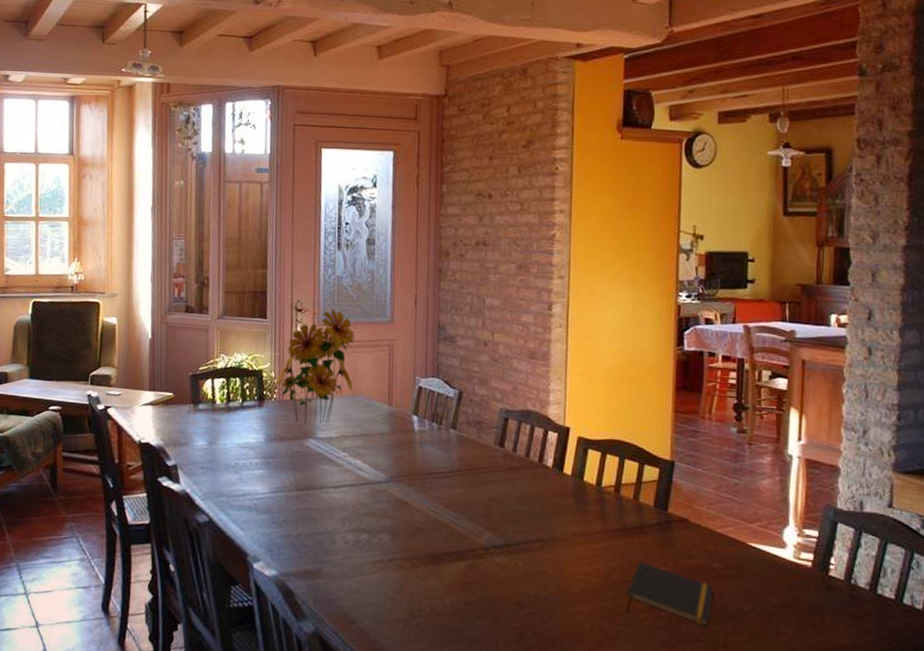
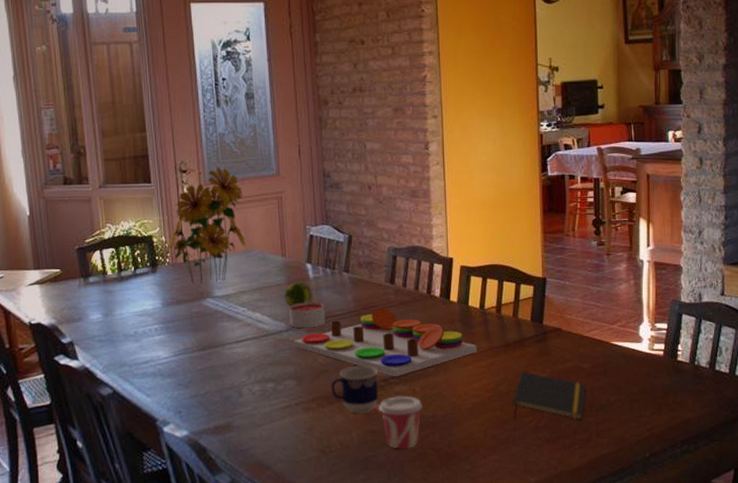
fruit: none [387,433,416,458] -> present [284,282,312,306]
candle: none [390,455,428,483] -> present [289,302,326,329]
board game: none [392,471,590,546] -> present [294,308,477,376]
cup: none [427,529,479,581] -> present [331,365,379,414]
cup: none [476,567,524,627] -> present [379,395,423,449]

